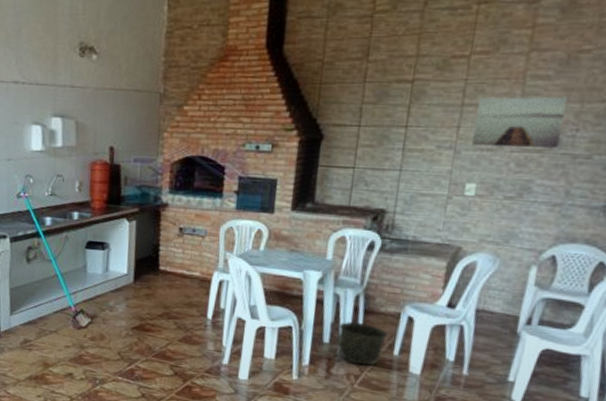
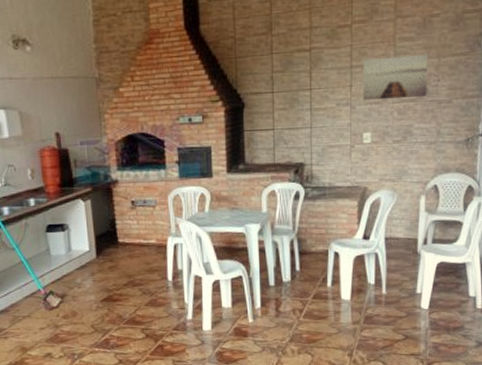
bucket: present [334,322,388,366] -> none [279,263,321,300]

